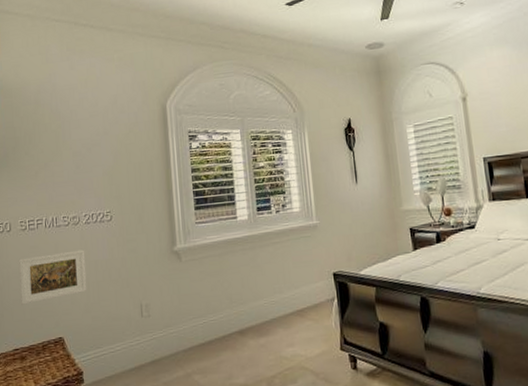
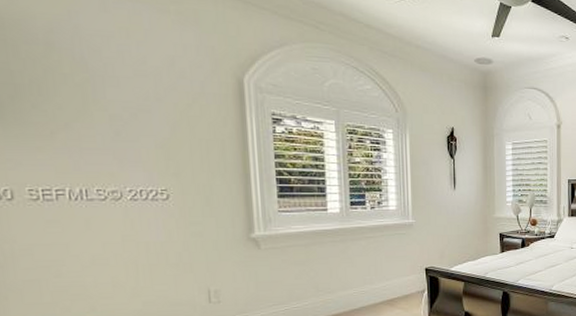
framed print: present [19,249,87,305] -> none [29,229,135,287]

